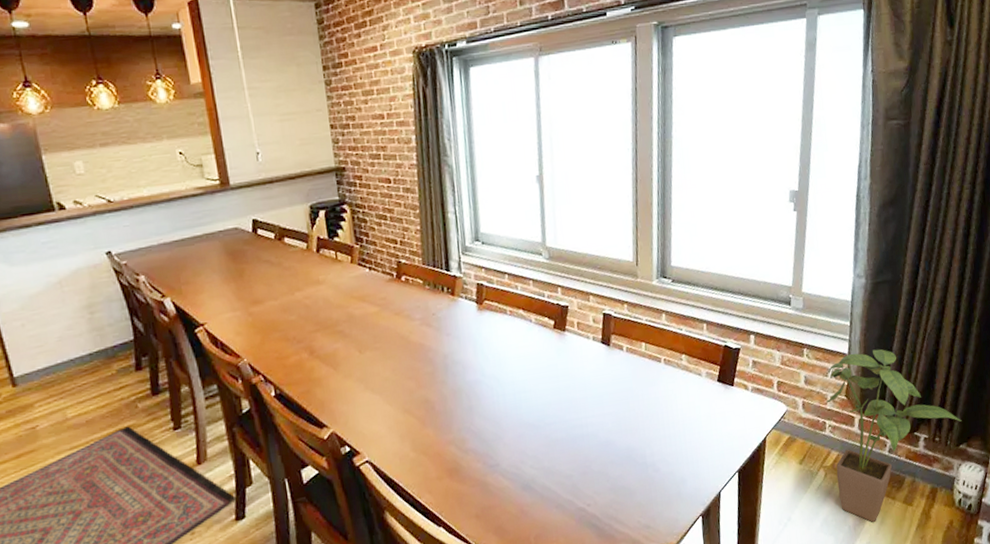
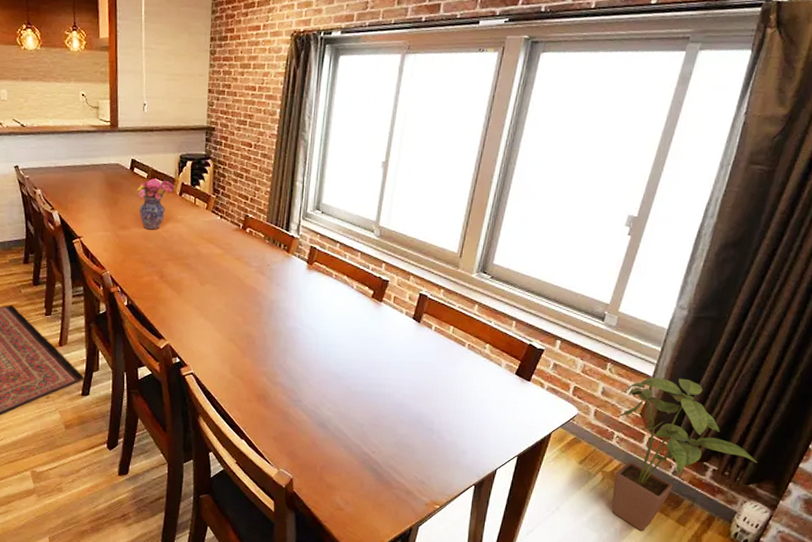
flower arrangement: none [264,237,309,300] -> present [137,178,174,230]

